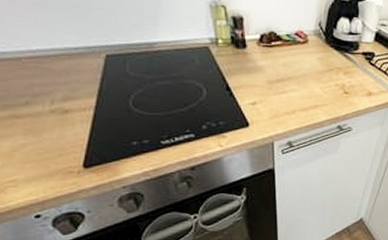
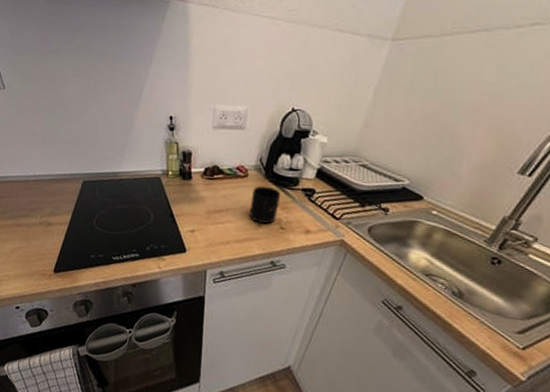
mug: none [313,51,343,89] -> present [249,185,281,224]

